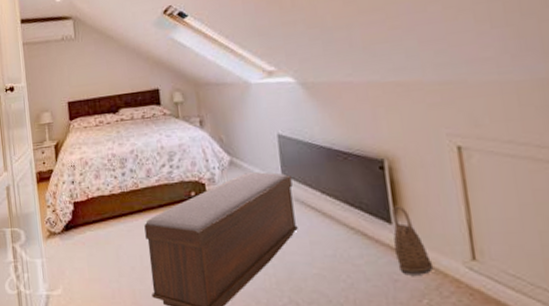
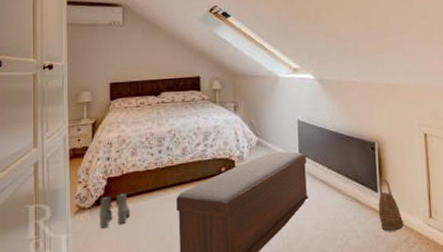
boots: none [69,218,100,255] -> present [99,192,131,229]

